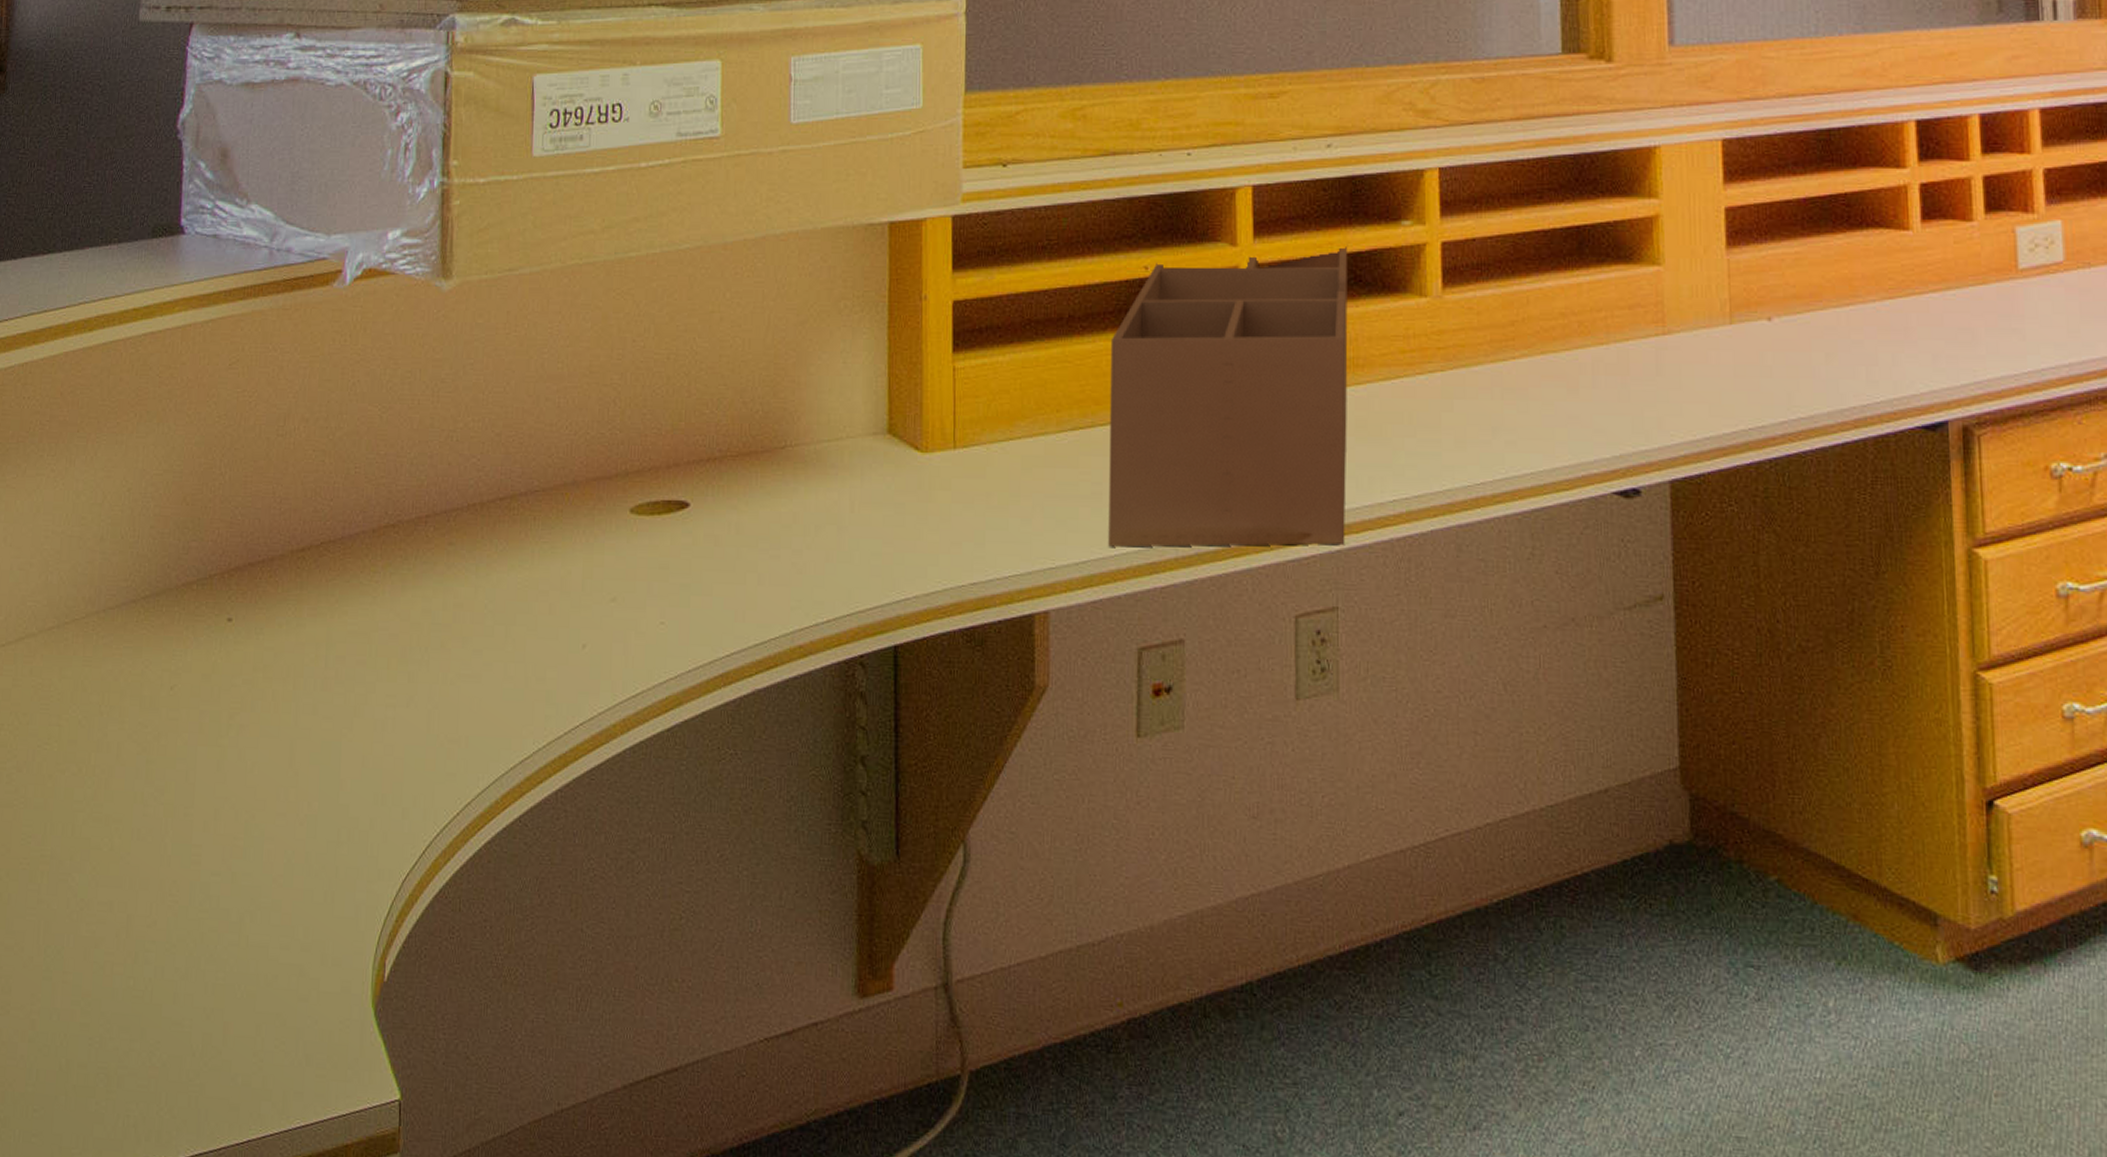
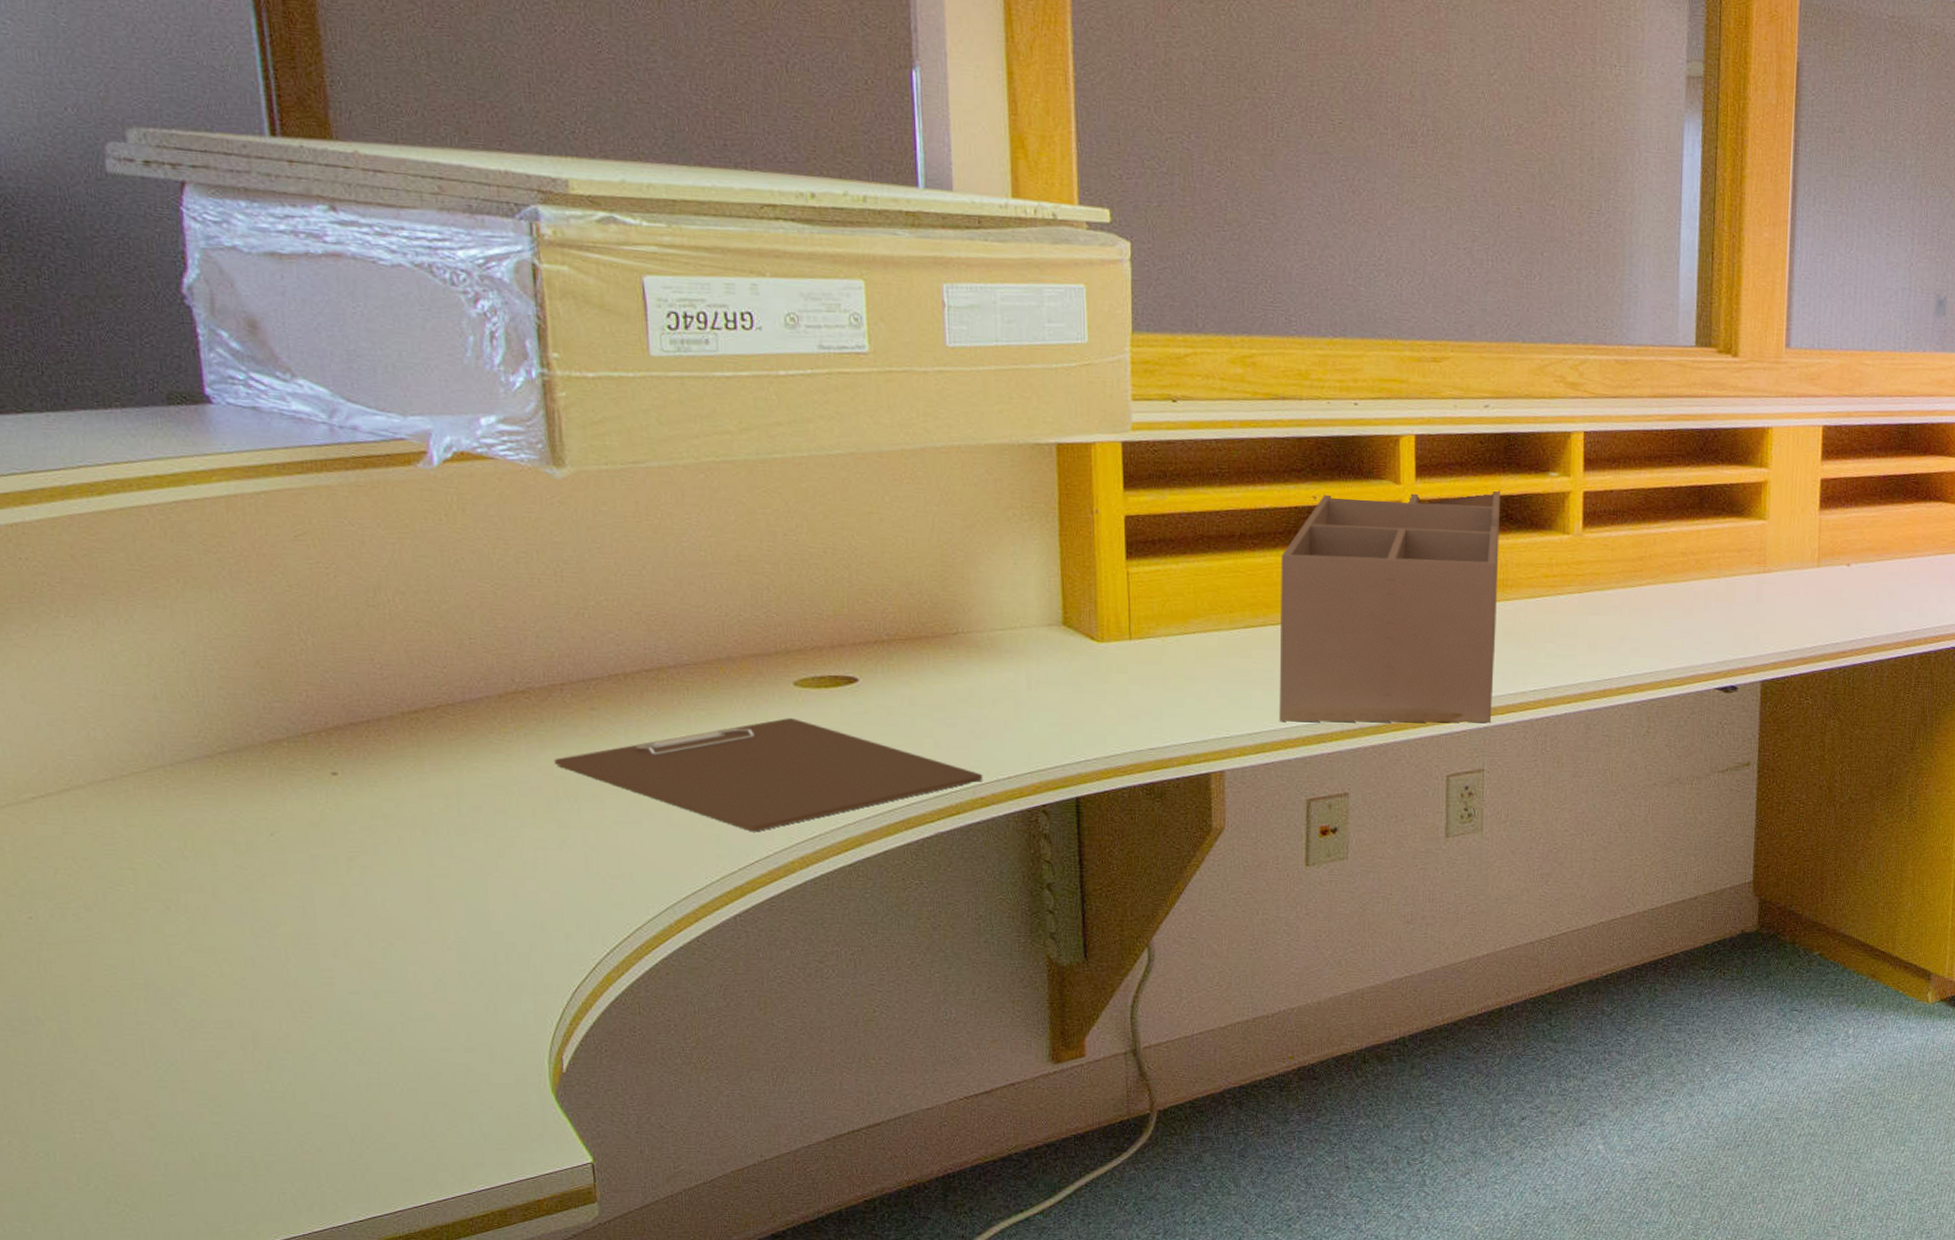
clipboard: none [412,551,803,687] -> present [554,718,983,831]

